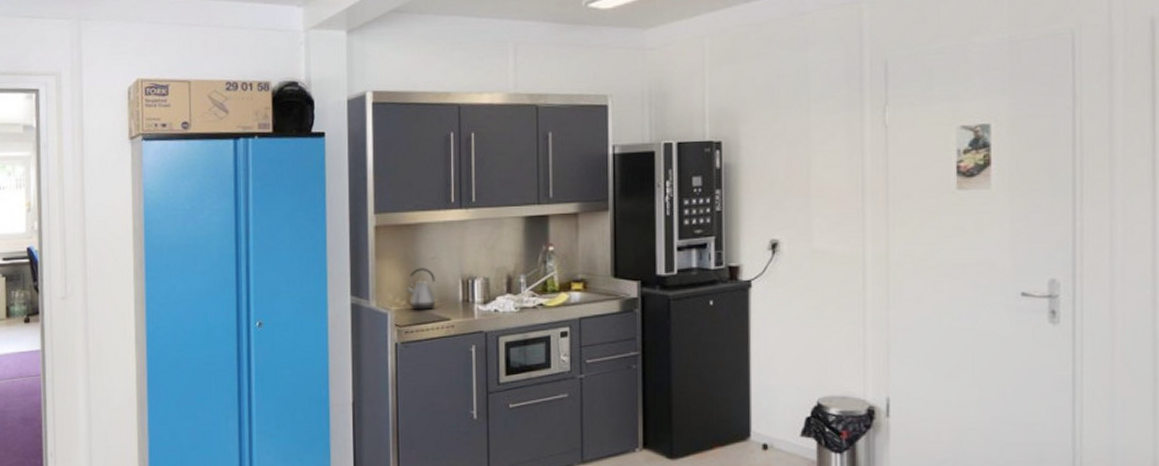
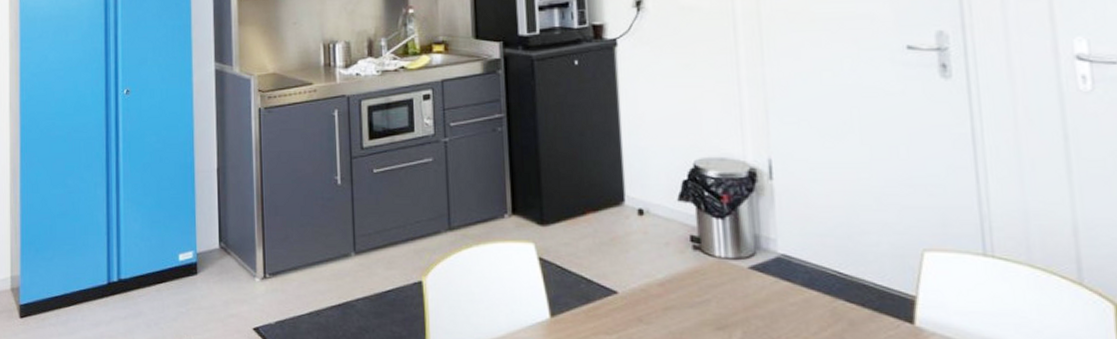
kettle: present [405,268,438,310] -> none [268,33,300,75]

